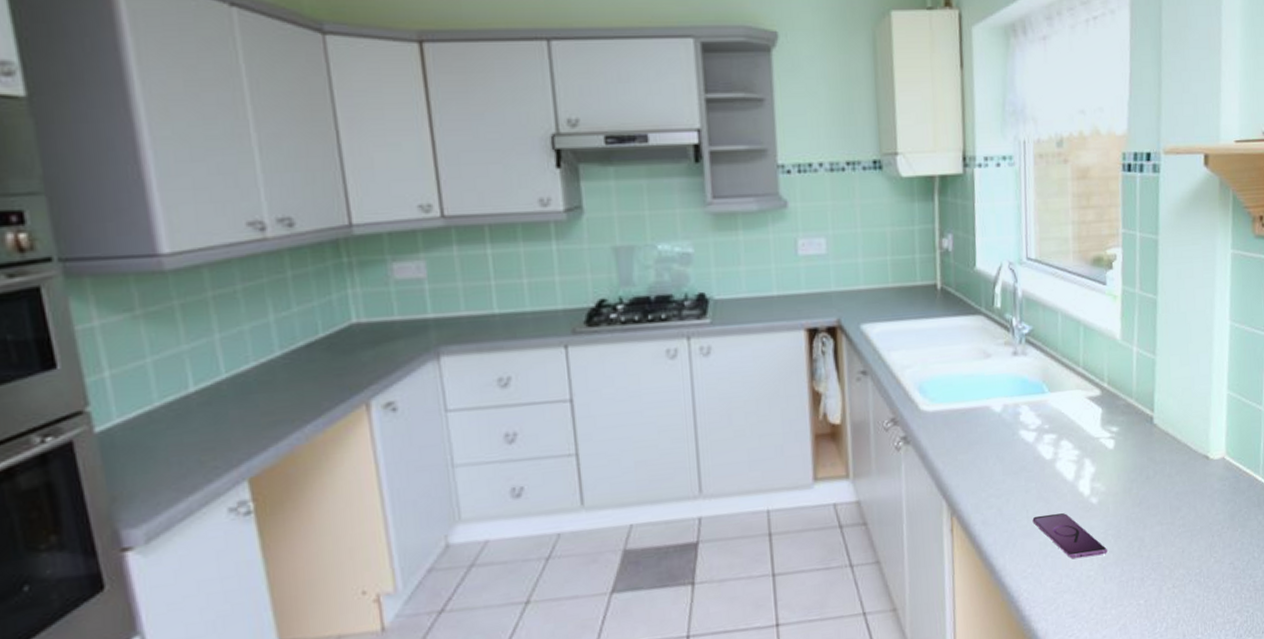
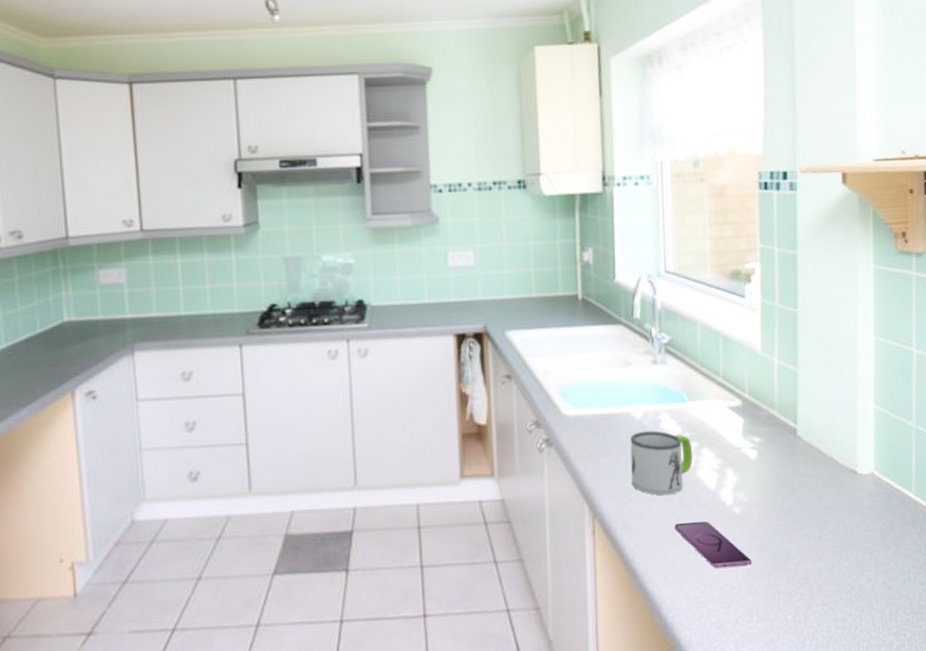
mug: none [989,423,1052,489] -> present [630,430,693,496]

